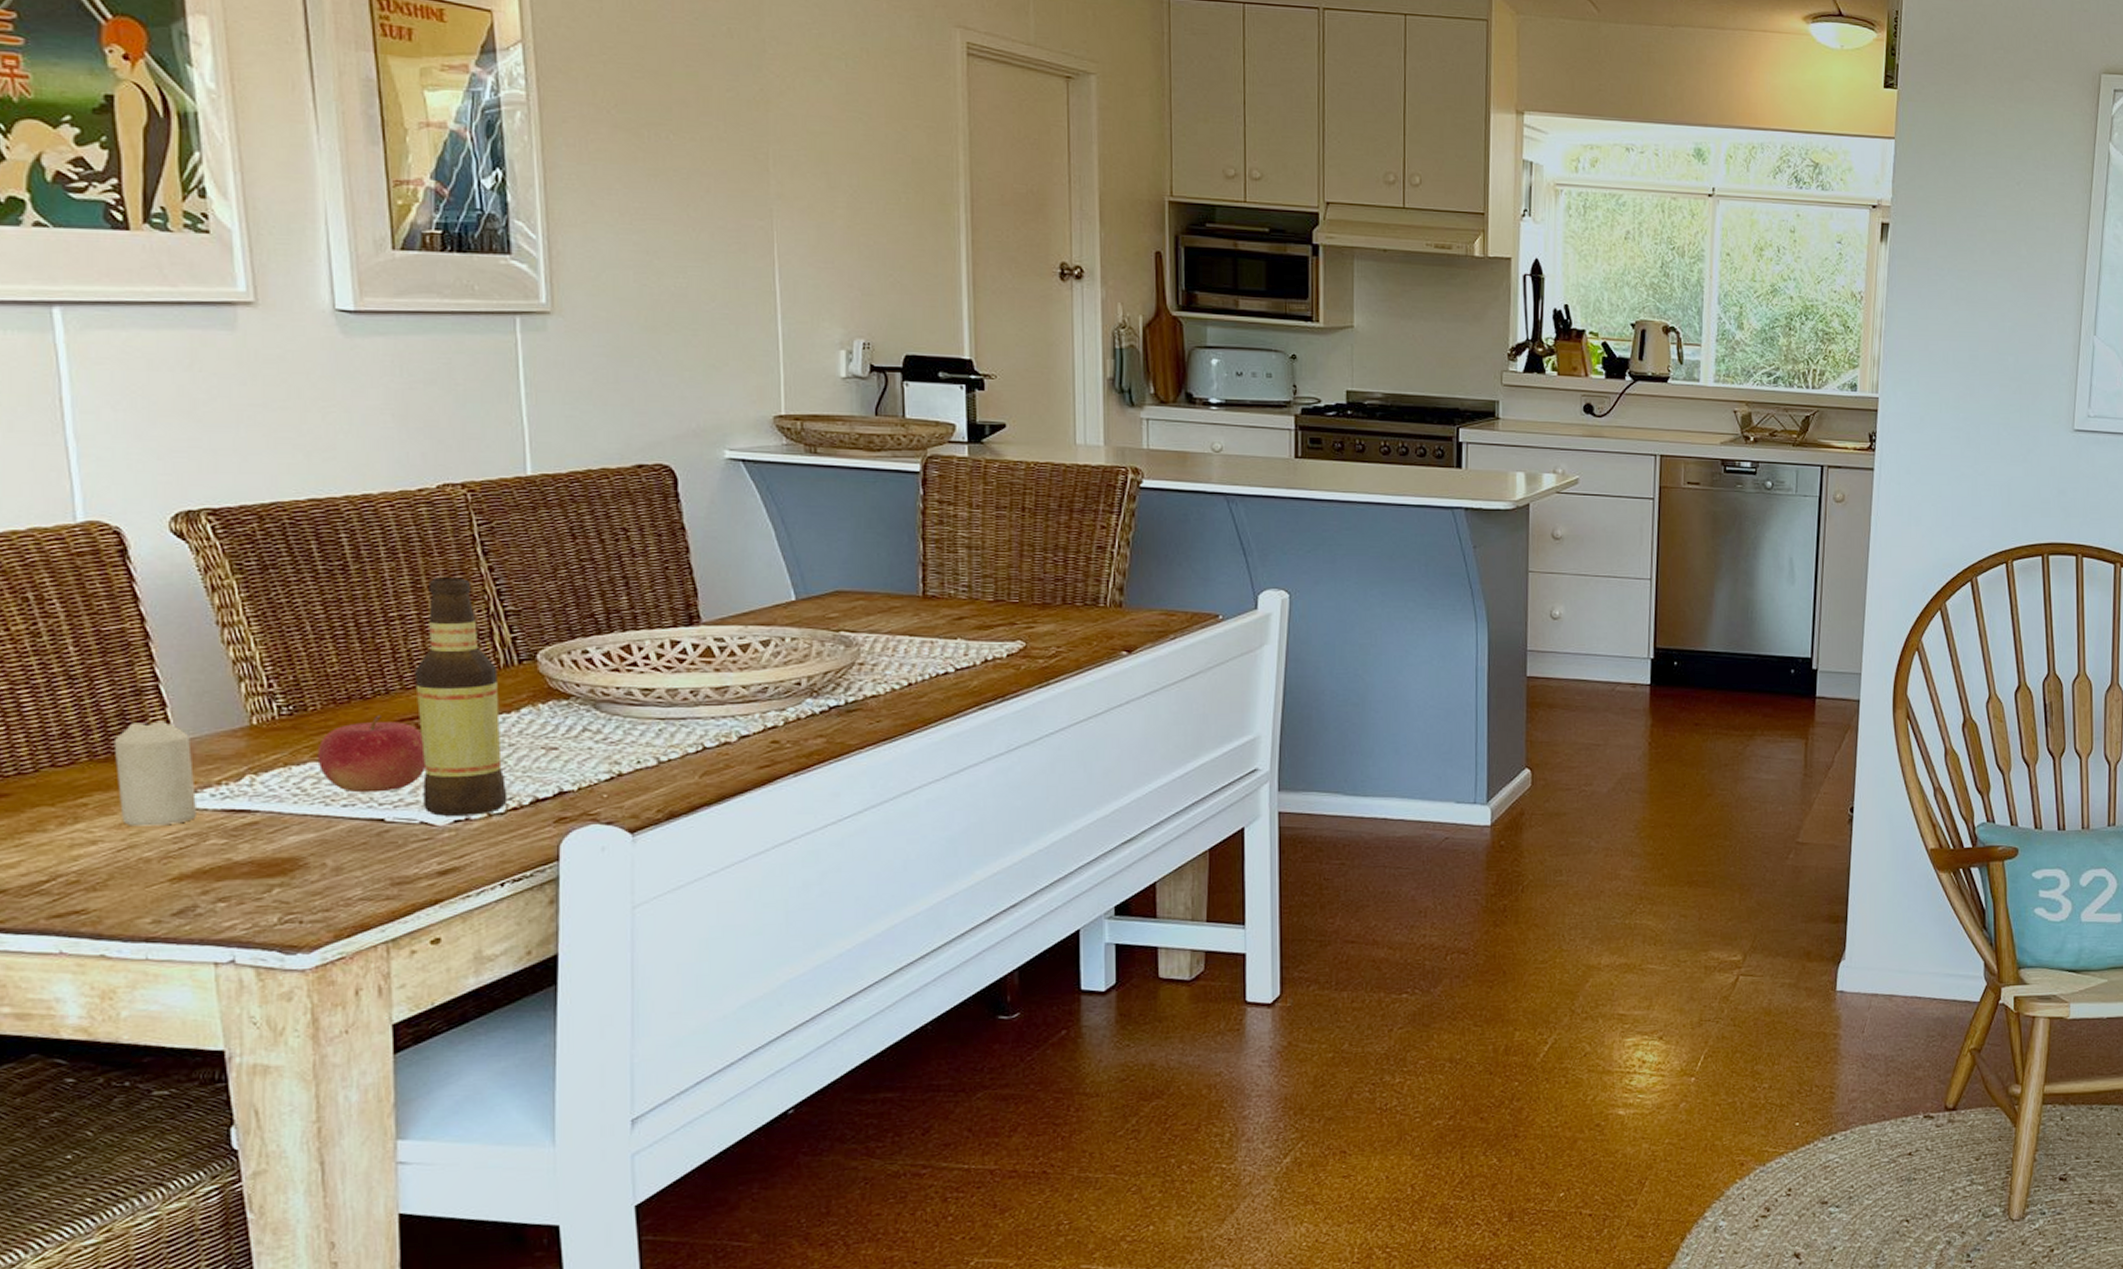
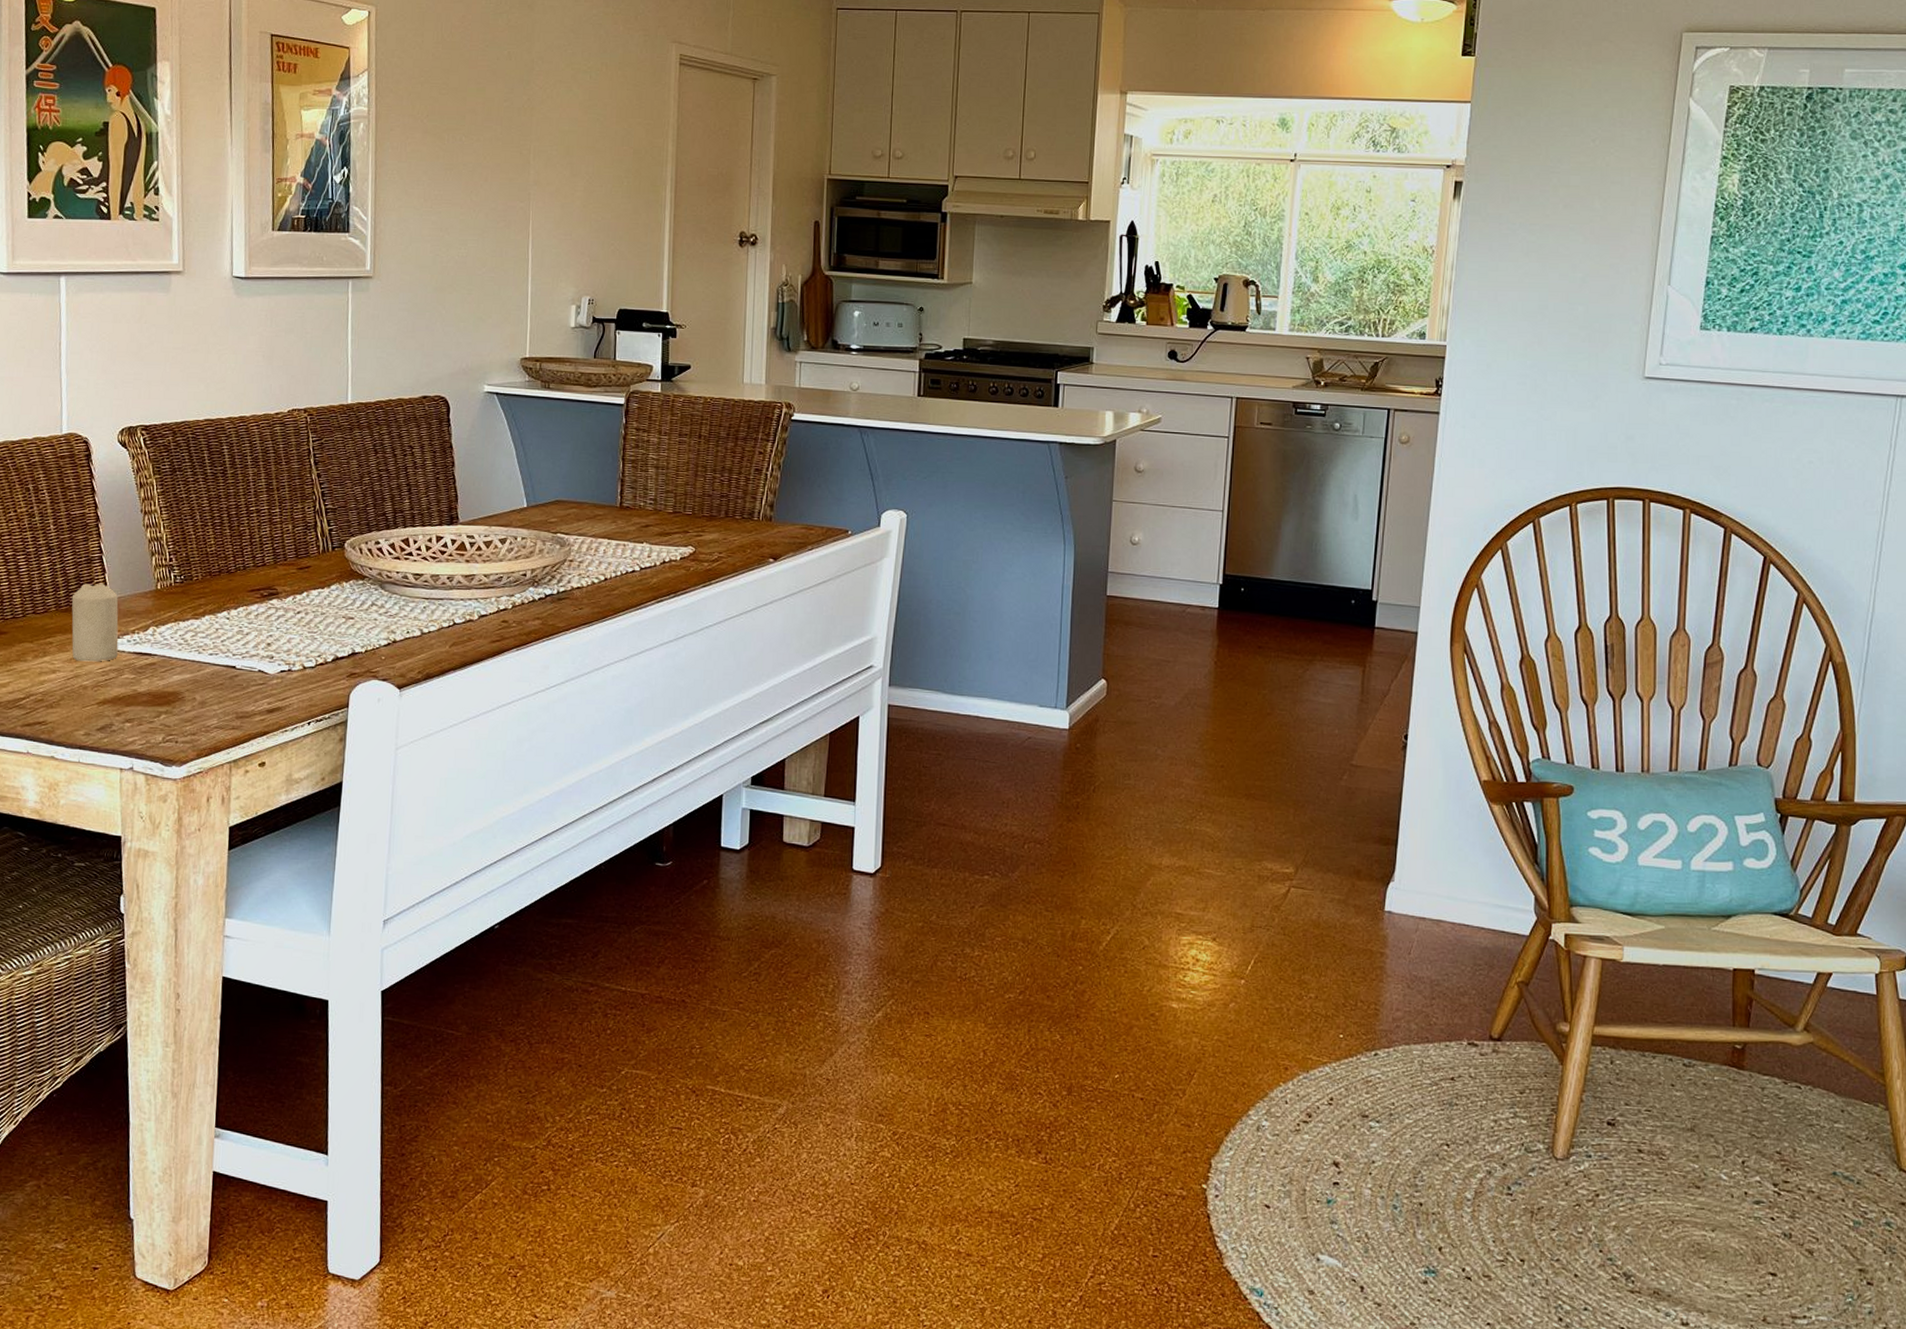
fruit: present [317,714,427,793] -> none [196,585,266,646]
bottle: present [415,577,508,816] -> none [262,481,318,667]

